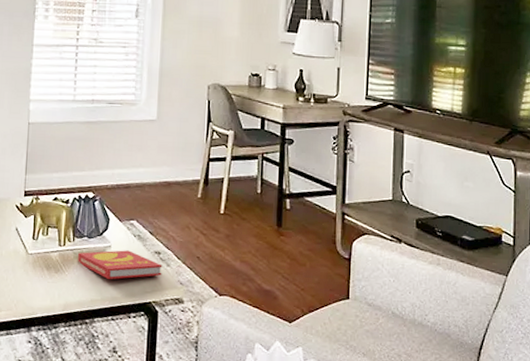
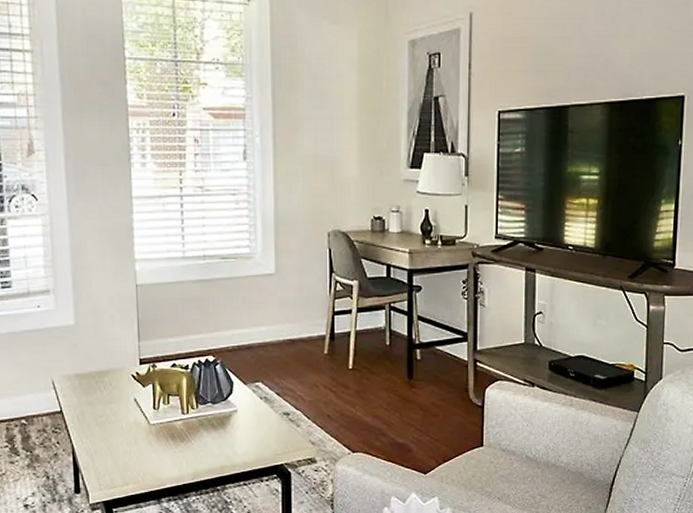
book: present [78,250,163,280] -> none [203,413,292,444]

